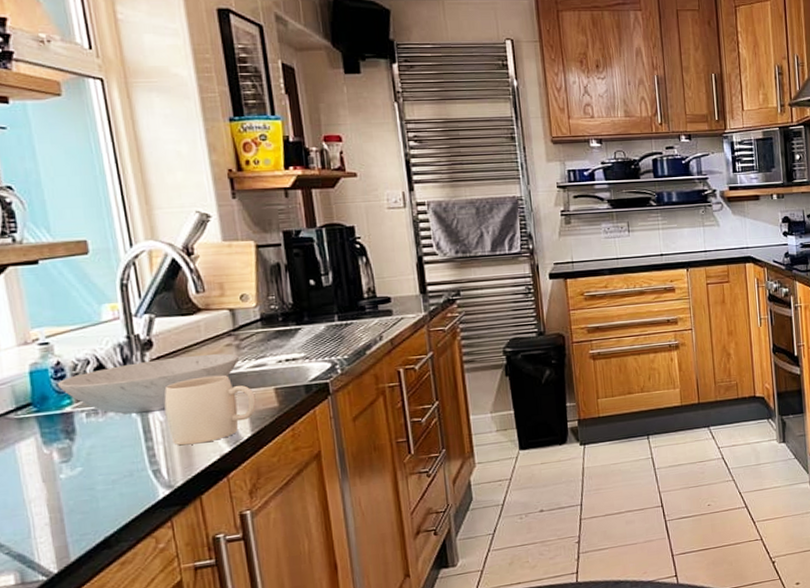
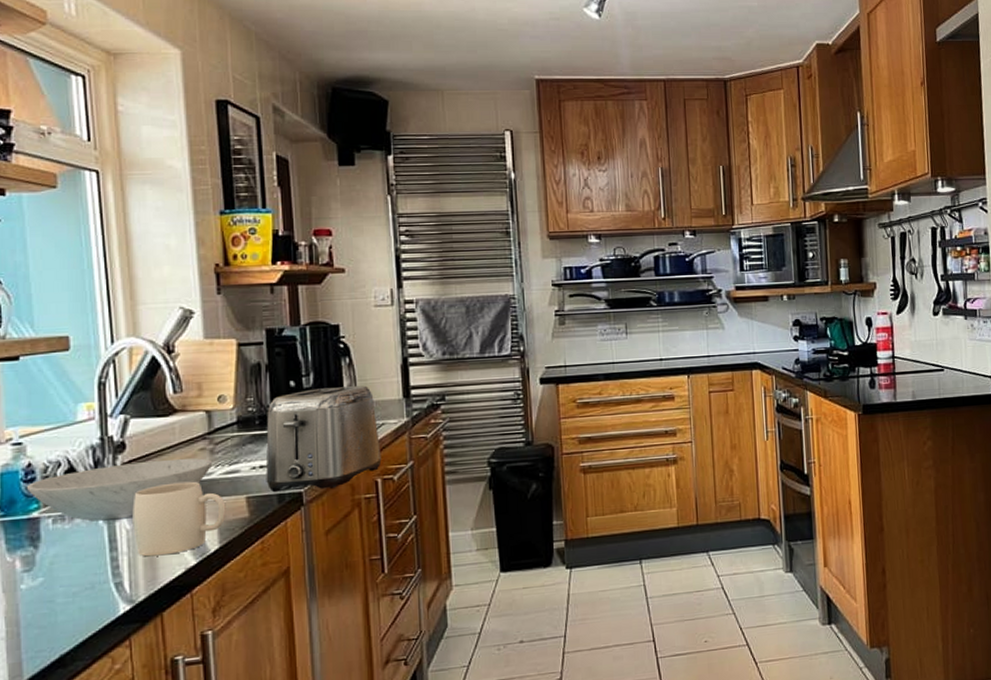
toaster: none [289,283,403,384] -> present [265,385,382,493]

